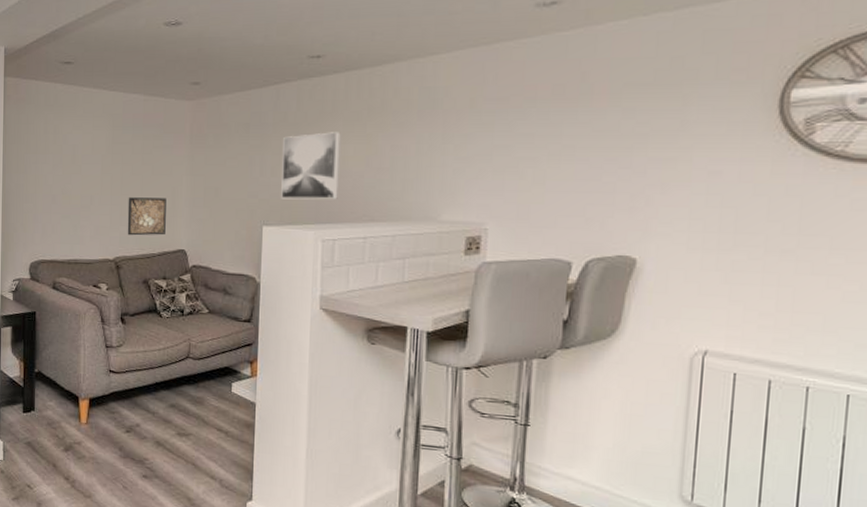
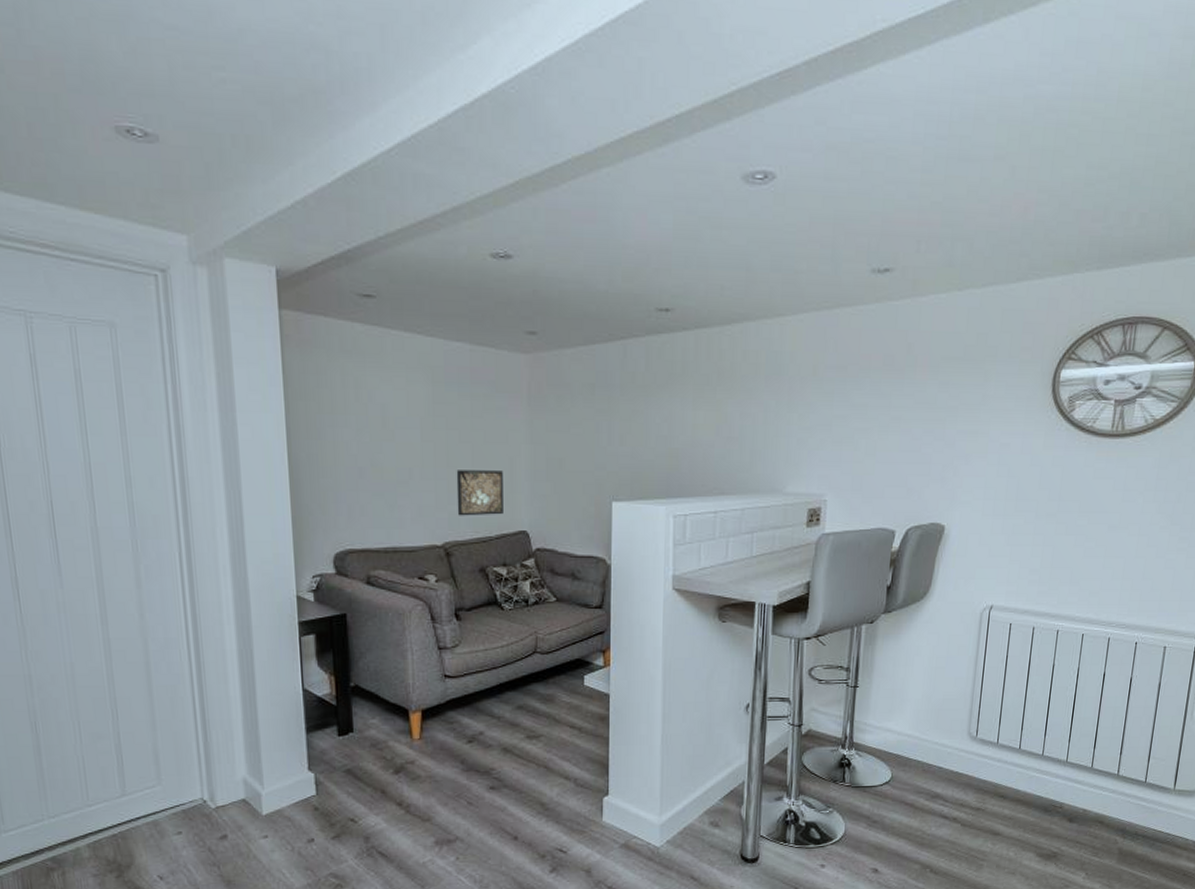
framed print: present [281,132,341,200] -> none [631,396,691,472]

